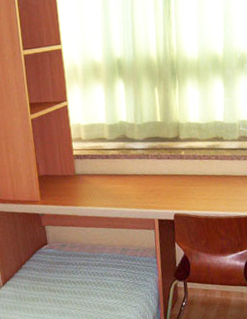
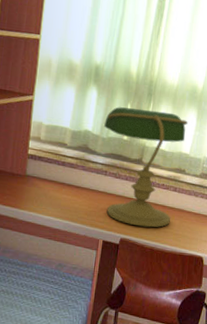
desk lamp: none [136,86,218,200] -> present [104,107,188,228]

